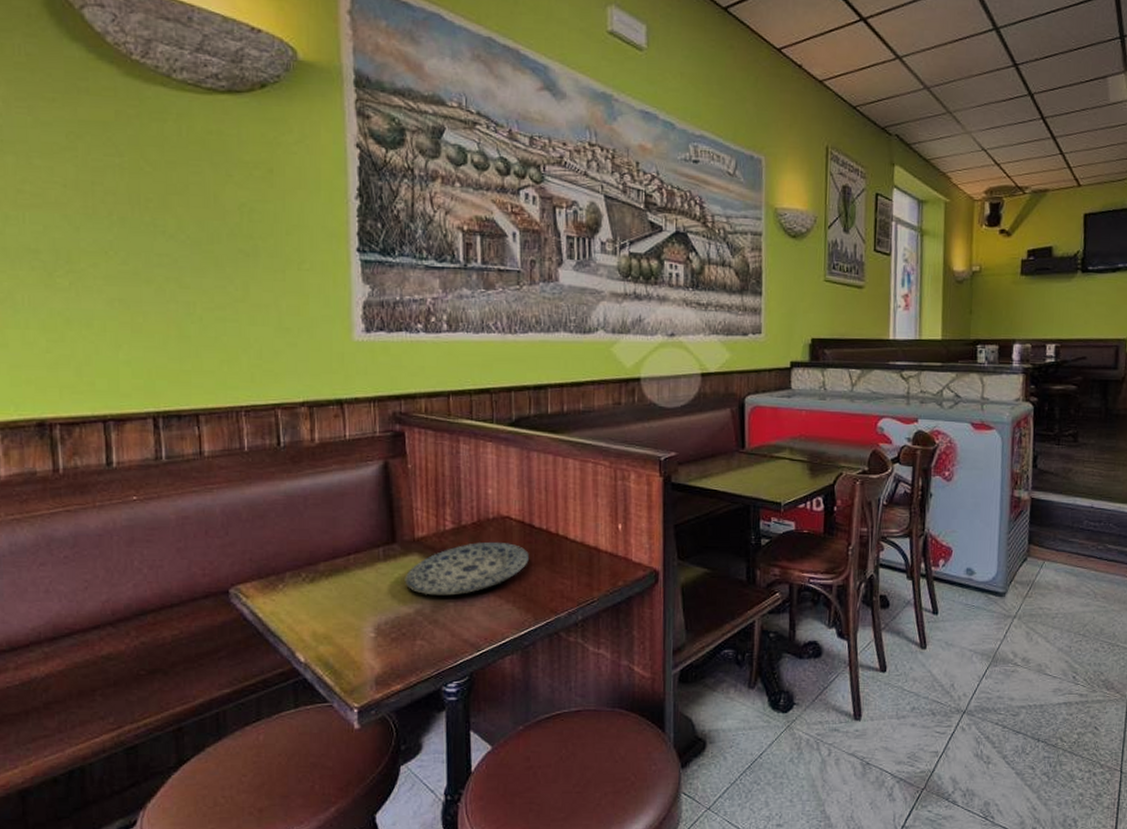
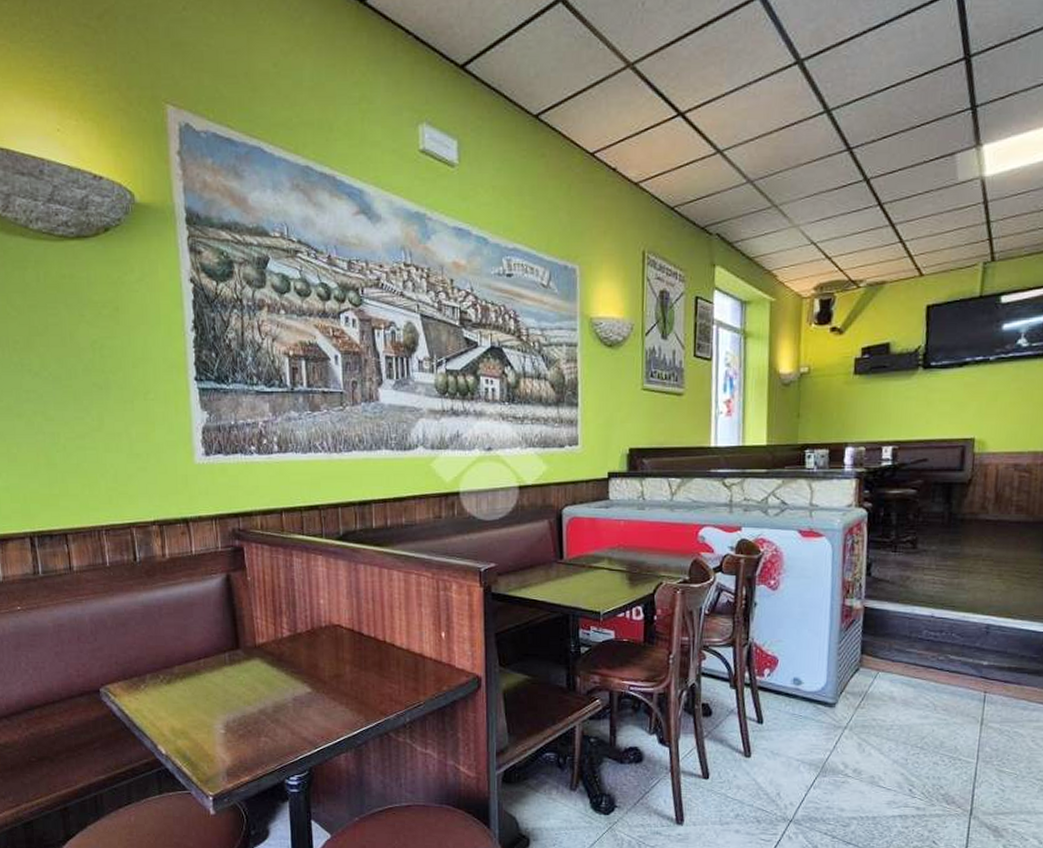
plate: present [405,541,529,596] -> none [248,648,359,697]

